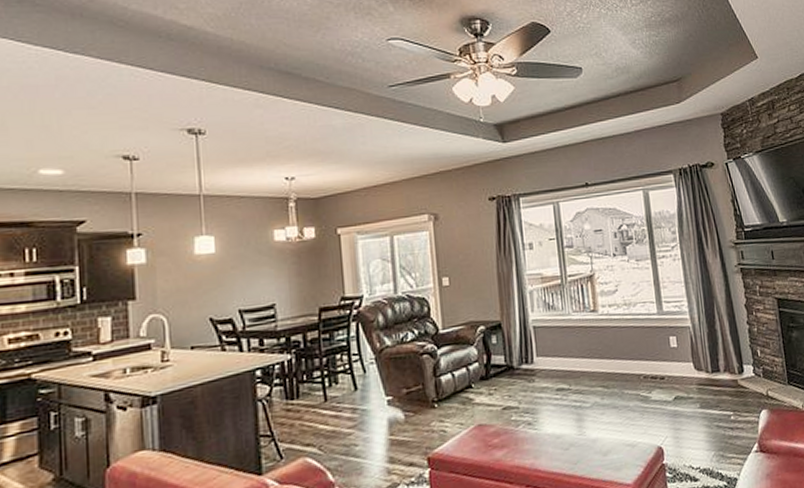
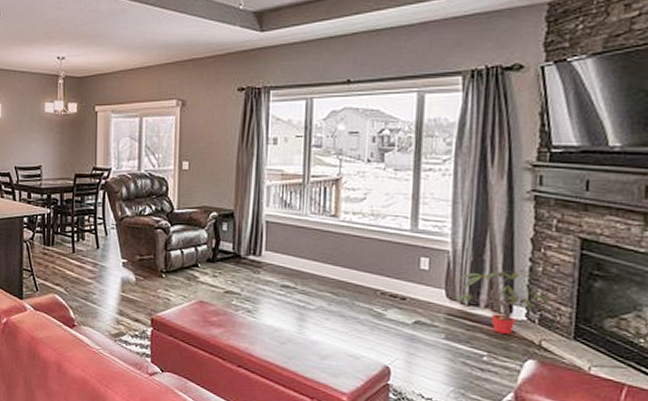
potted plant: none [699,332,768,392] -> present [455,268,551,334]

